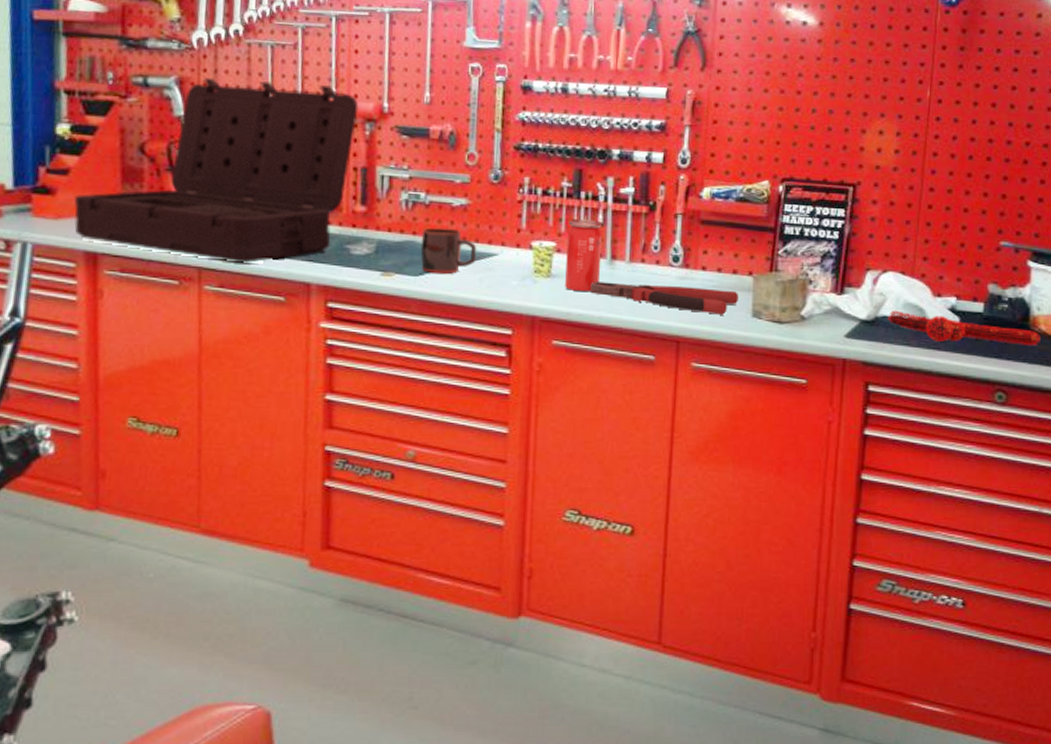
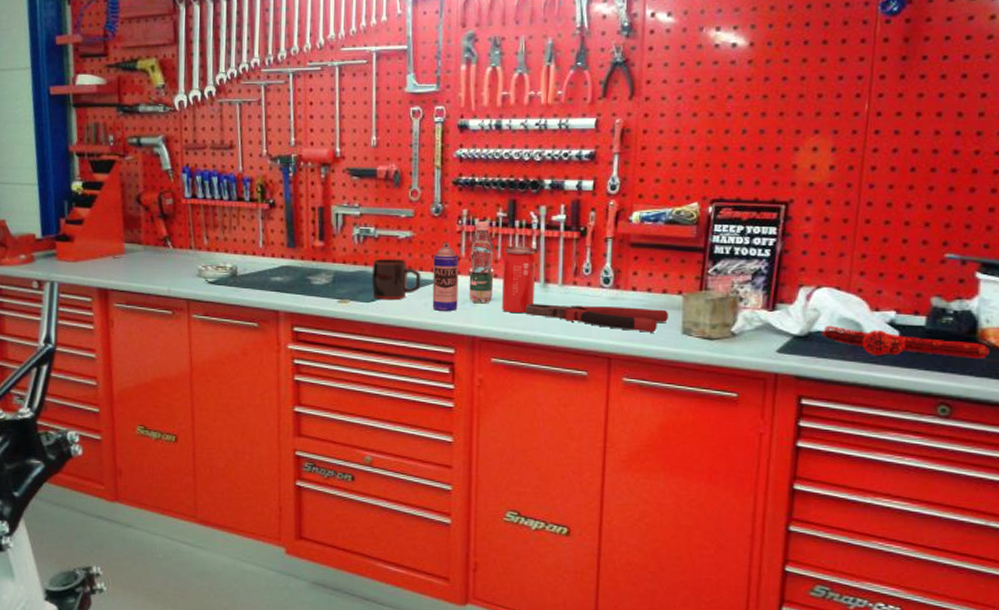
toolbox: present [74,76,359,264] -> none [88,134,315,296]
spray can: none [488,212,519,288] -> present [432,243,459,311]
bottle: none [529,191,558,281] -> present [469,221,495,304]

